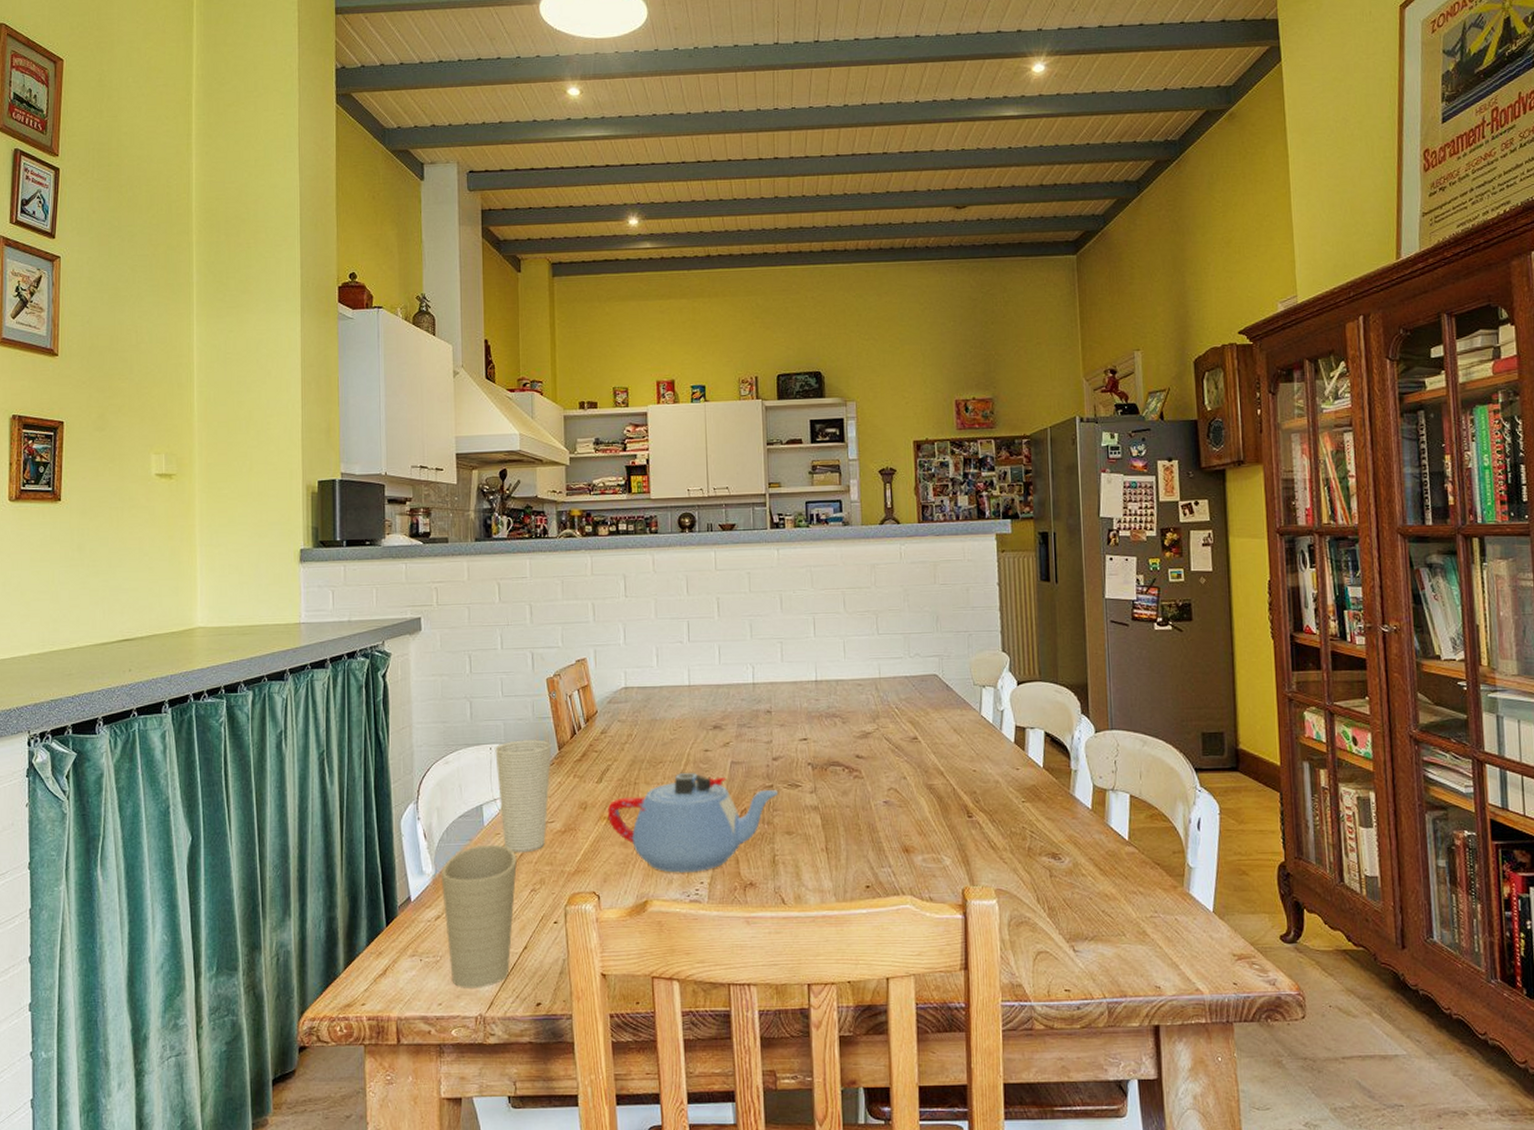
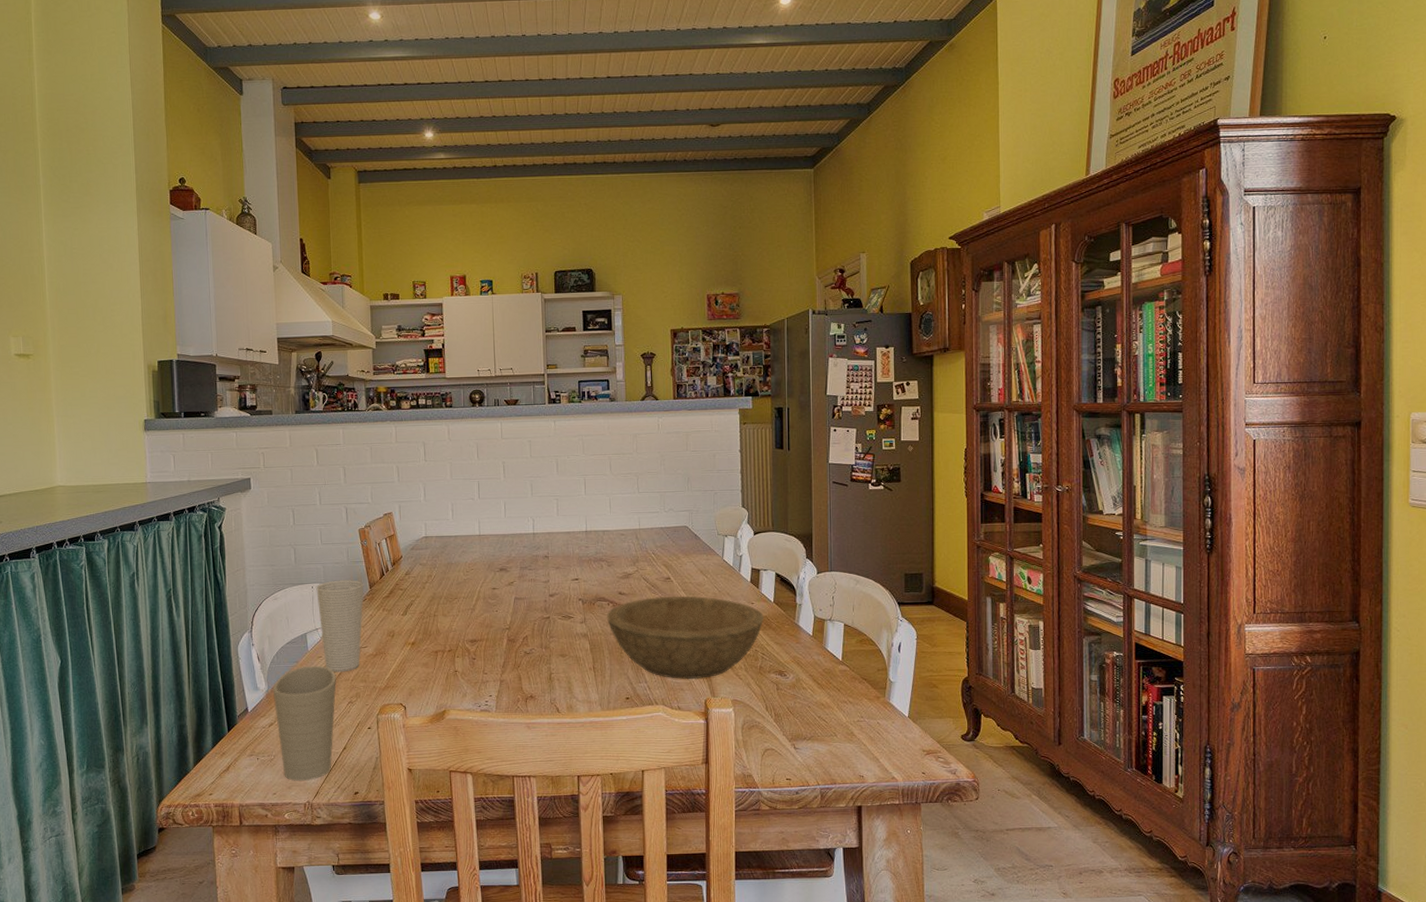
teapot: present [608,772,779,873] -> none [412,606,554,688]
bowl: none [841,759,1033,864] -> present [606,596,765,680]

